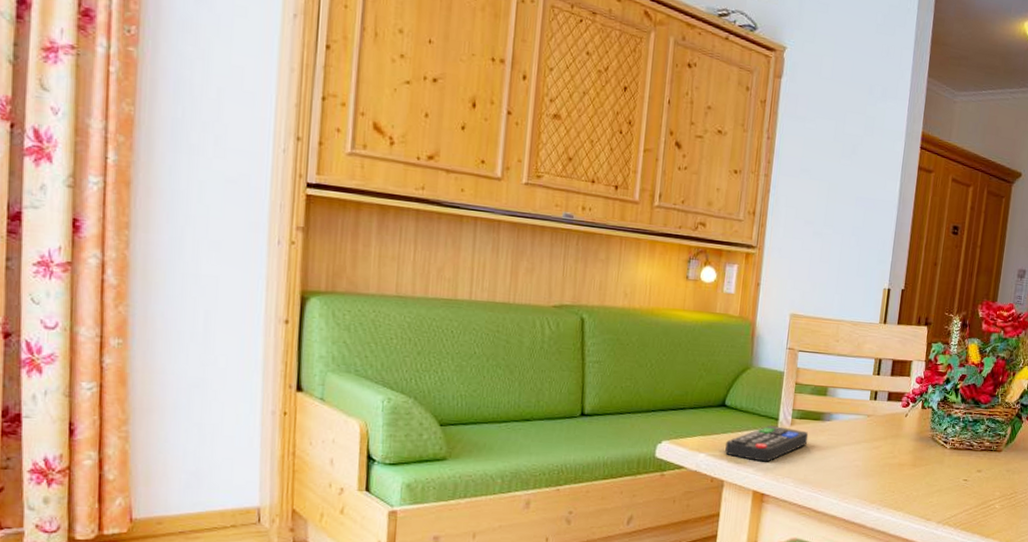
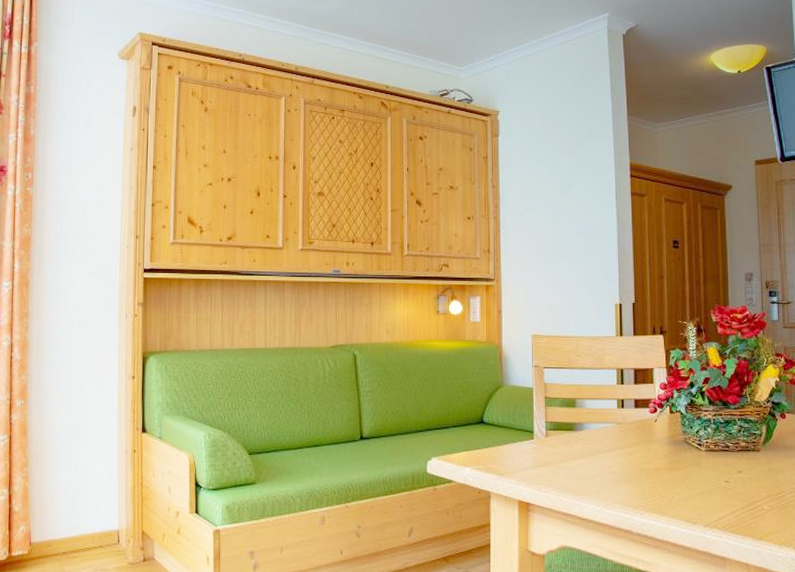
remote control: present [725,426,809,462] -> none [488,438,564,473]

